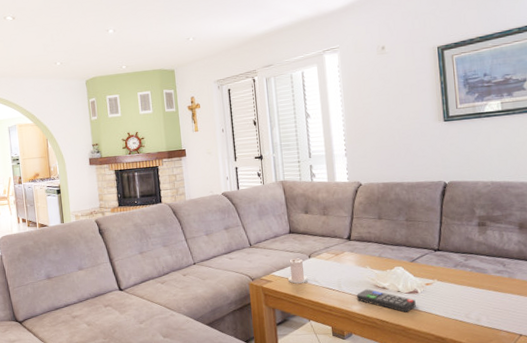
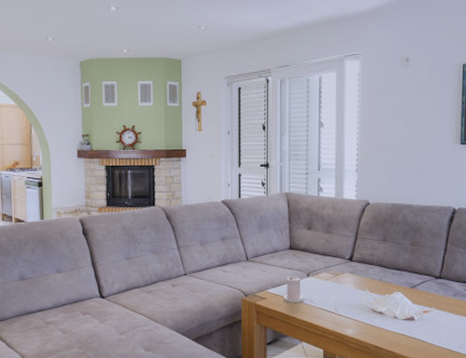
remote control: present [356,289,416,313] -> none [352,313,411,339]

